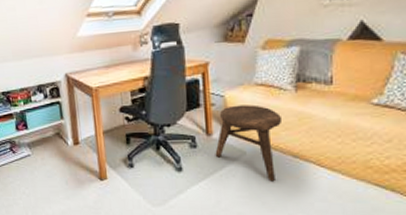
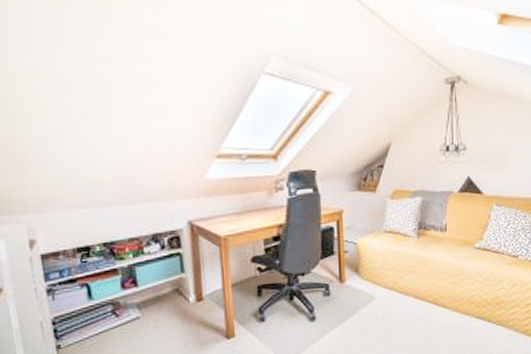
stool: present [215,104,283,182] -> none [347,251,407,323]

